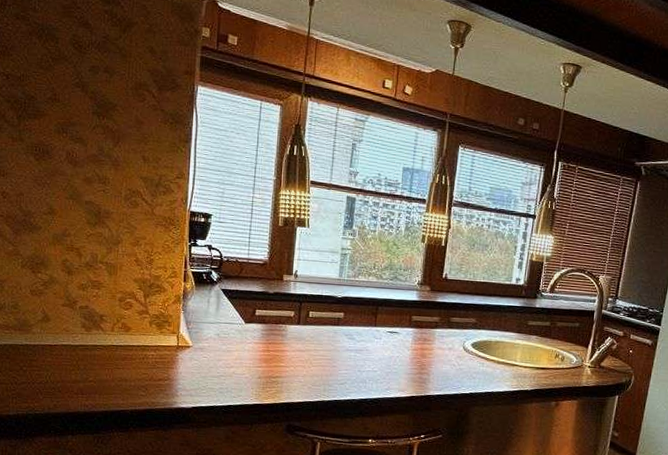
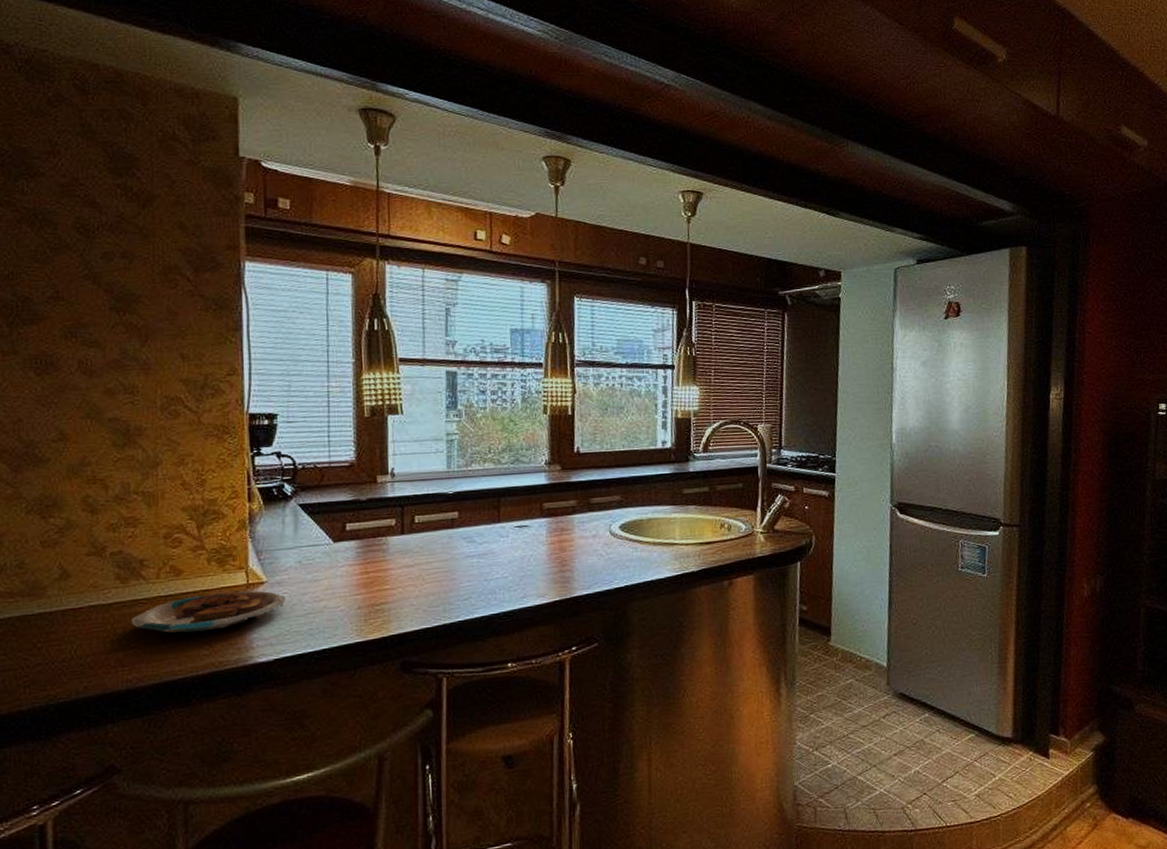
plate: none [90,348,205,377] -> present [130,590,286,633]

